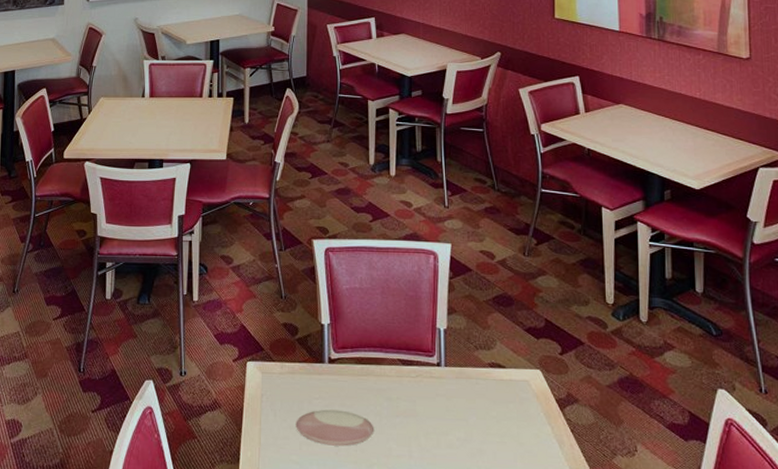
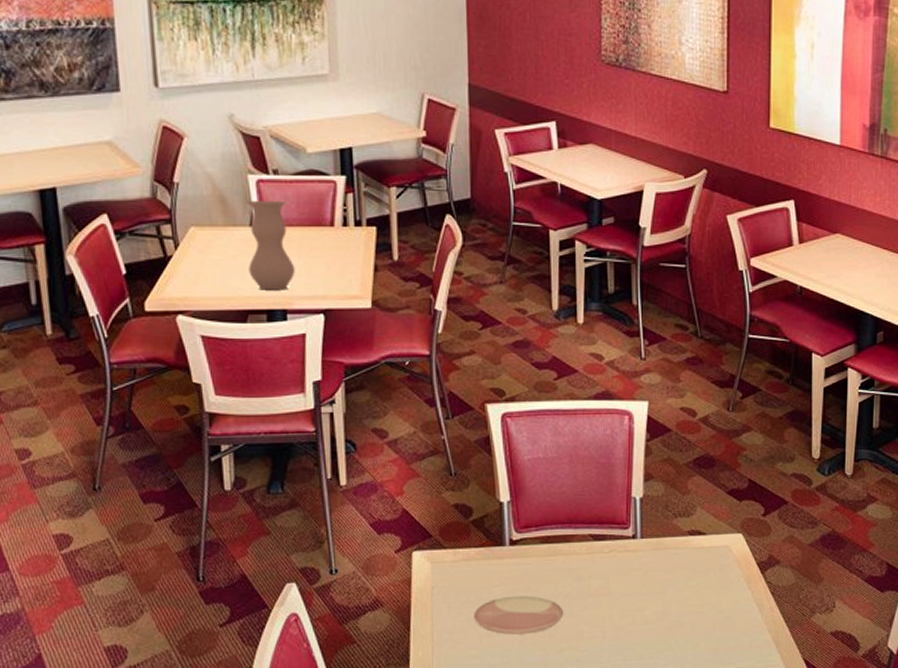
vase: none [138,78,172,145] -> present [246,200,295,290]

